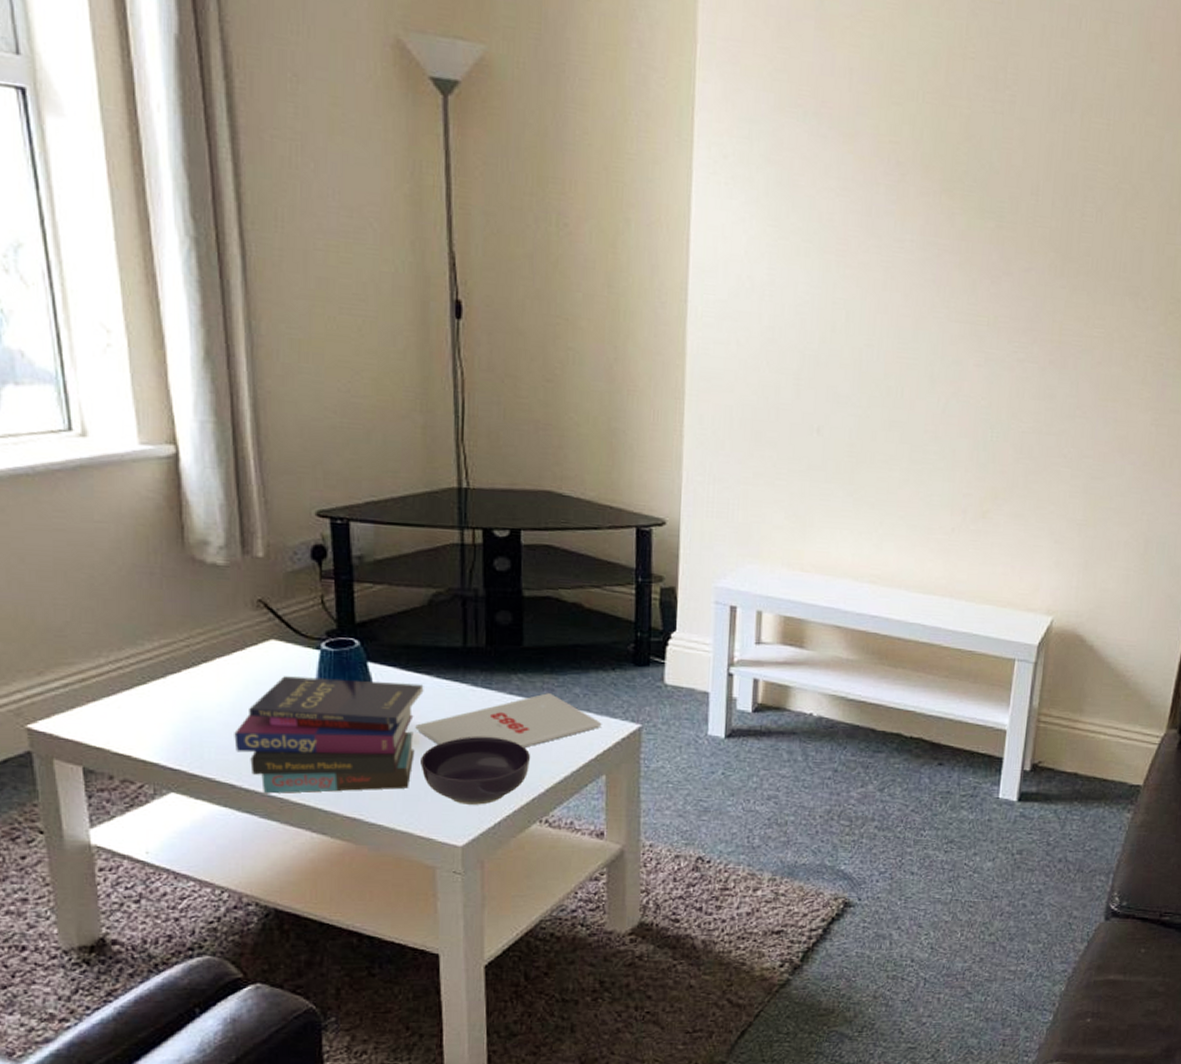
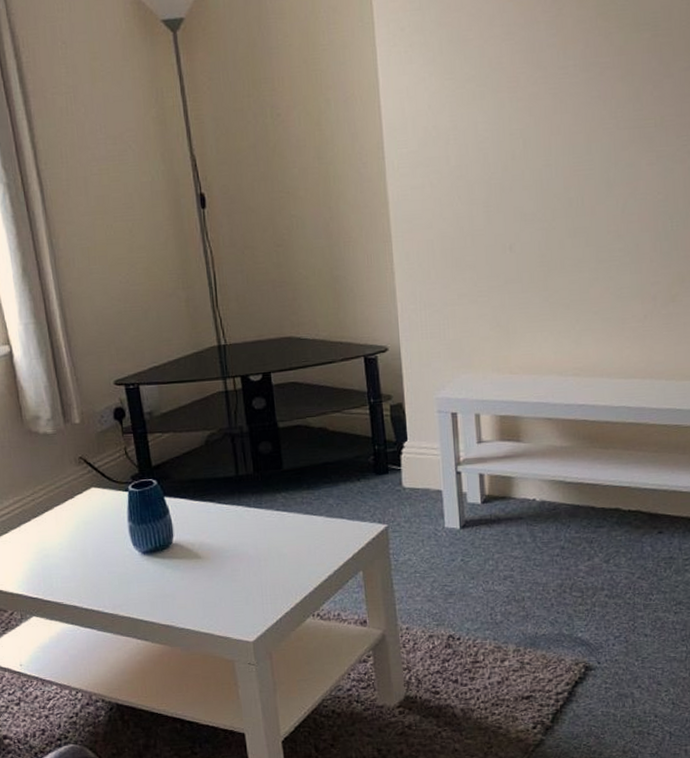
books: present [234,676,424,794] -> none [73,510,210,611]
magazine: present [415,693,602,748] -> none [206,506,355,559]
bowl: present [420,736,531,805] -> none [213,547,300,607]

